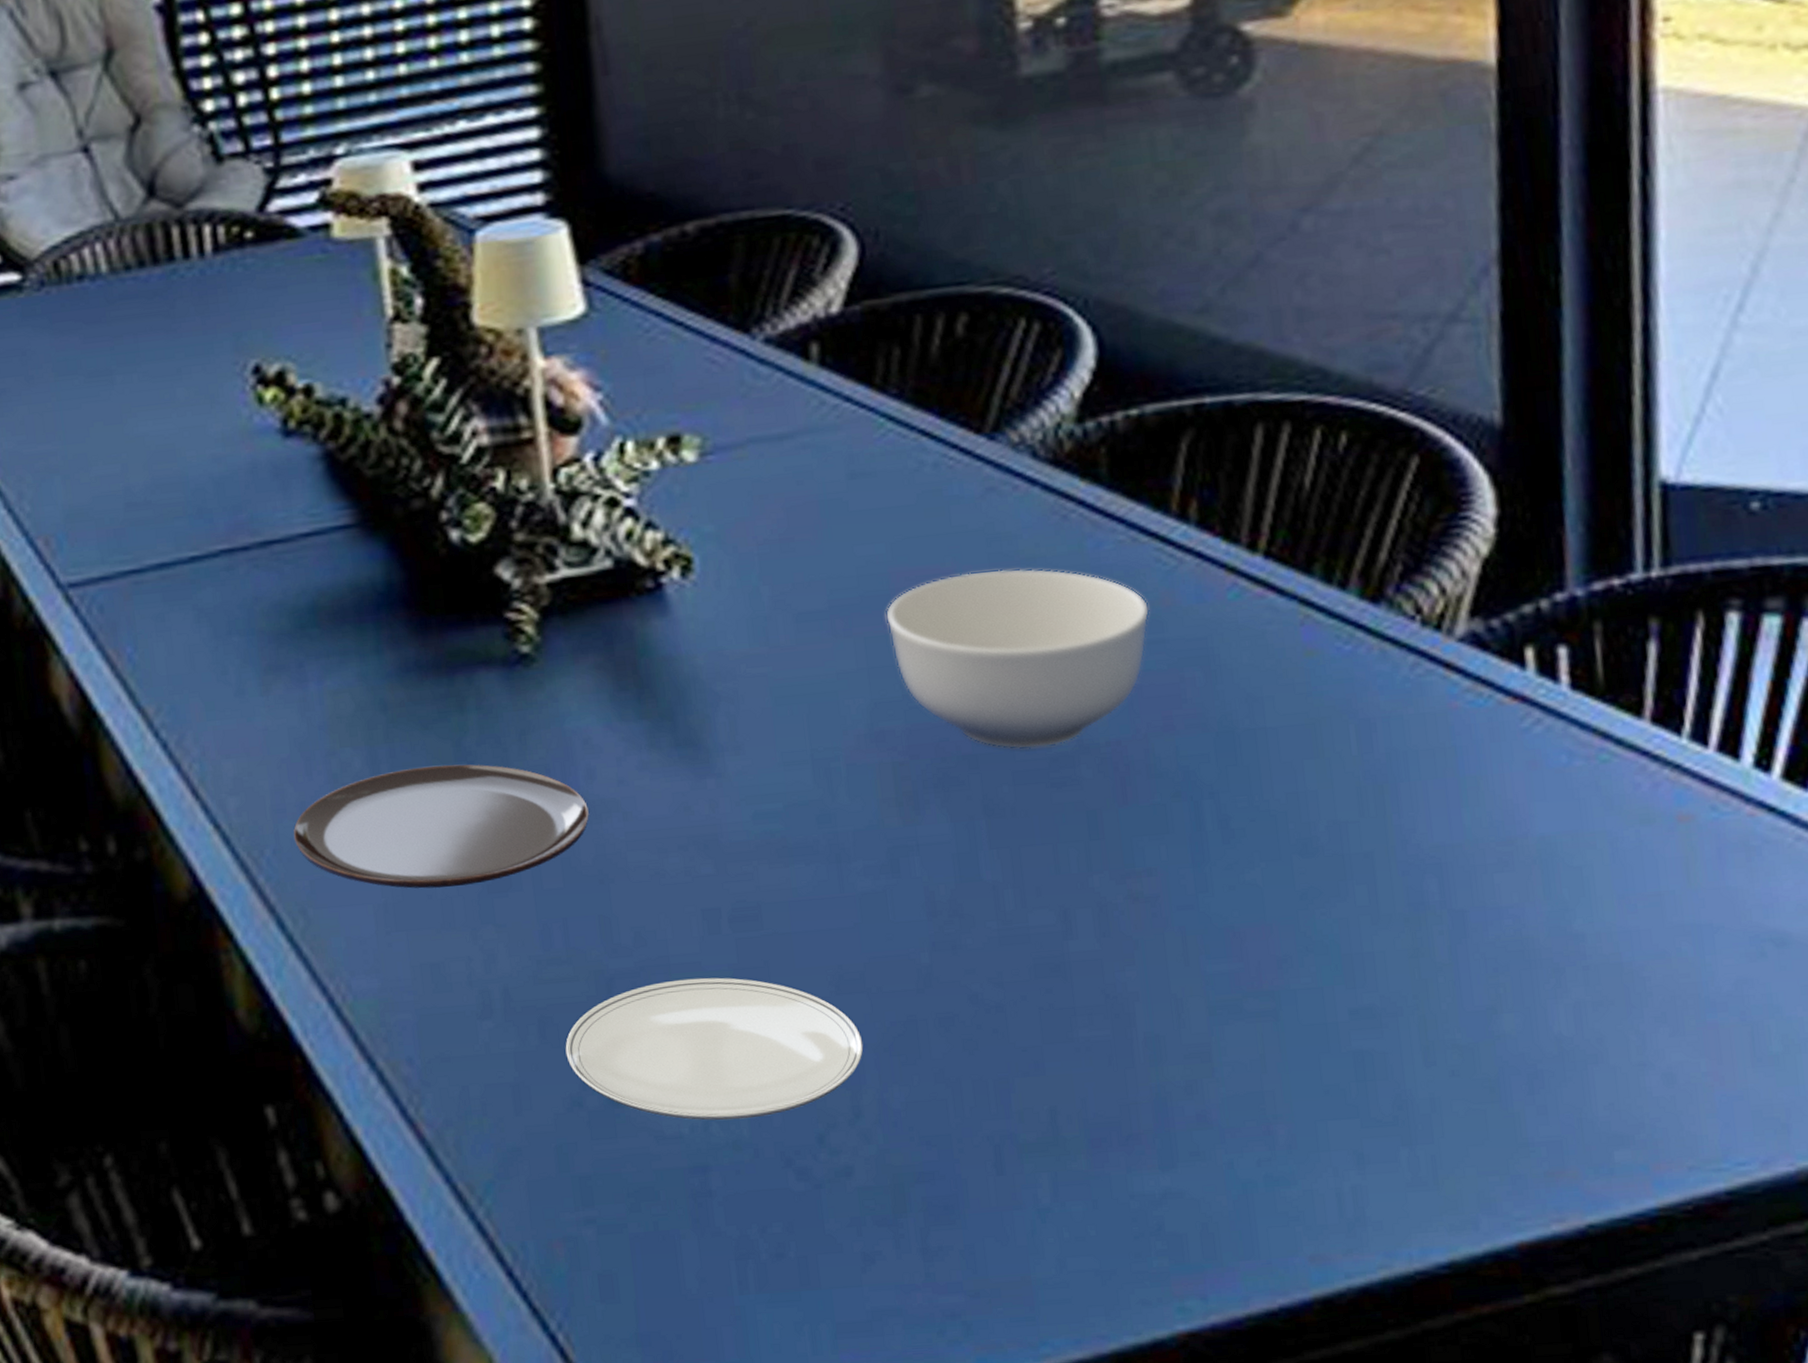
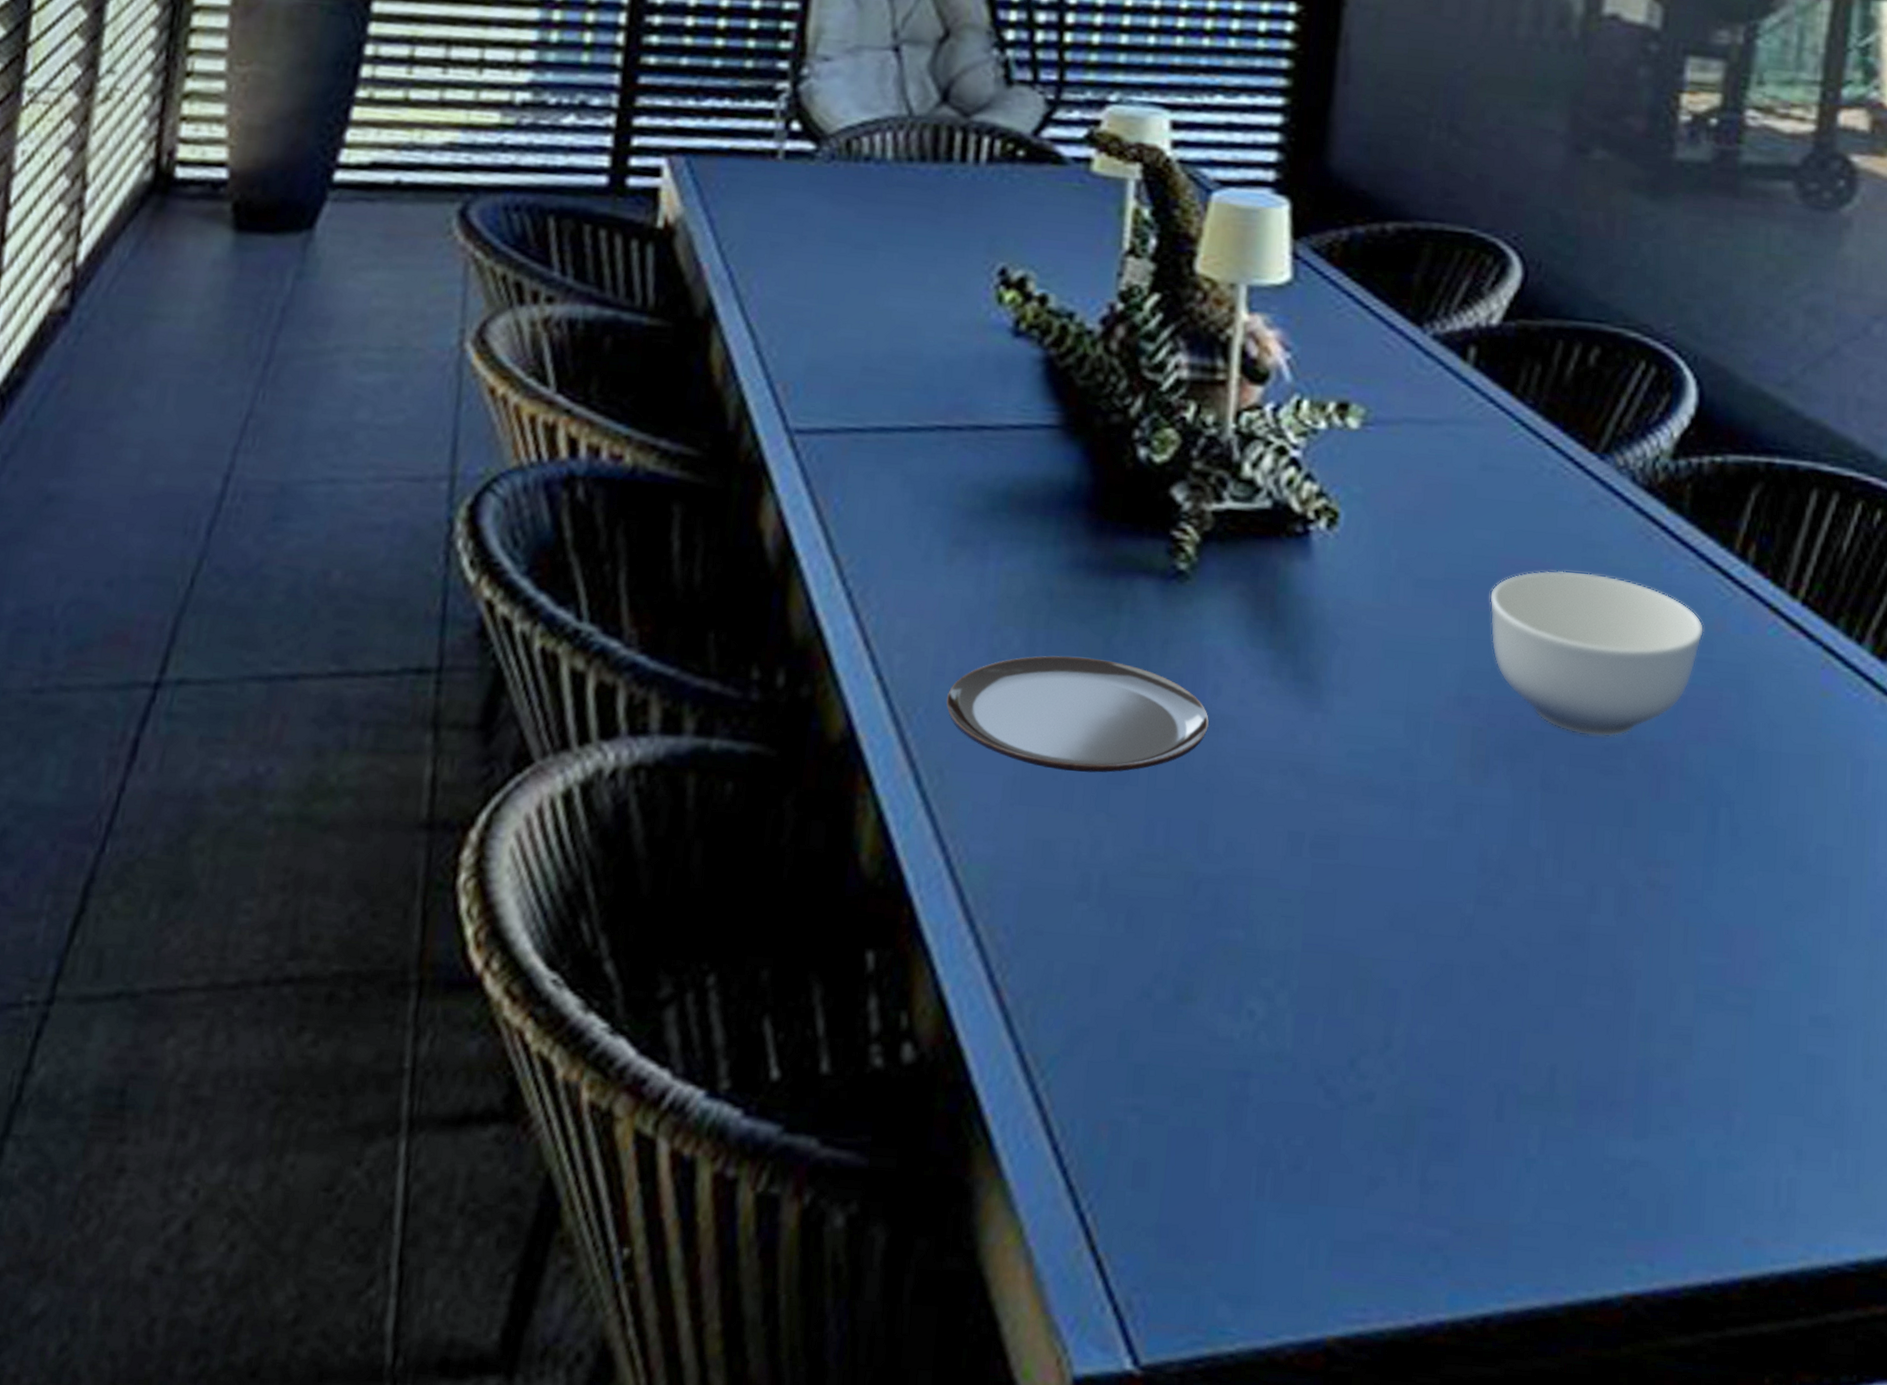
plate: present [565,977,864,1121] -> none [1145,892,1404,1034]

